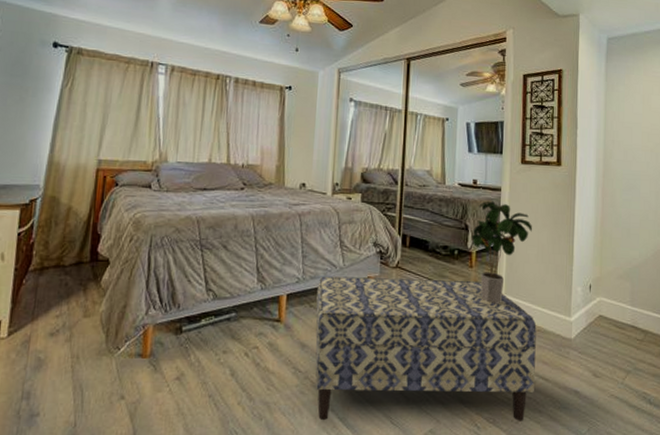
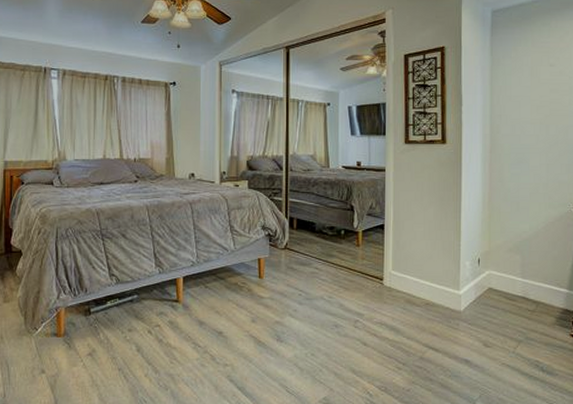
bench: present [315,276,537,421] -> none [211,258,425,390]
potted plant: present [471,201,533,303] -> none [357,181,419,279]

